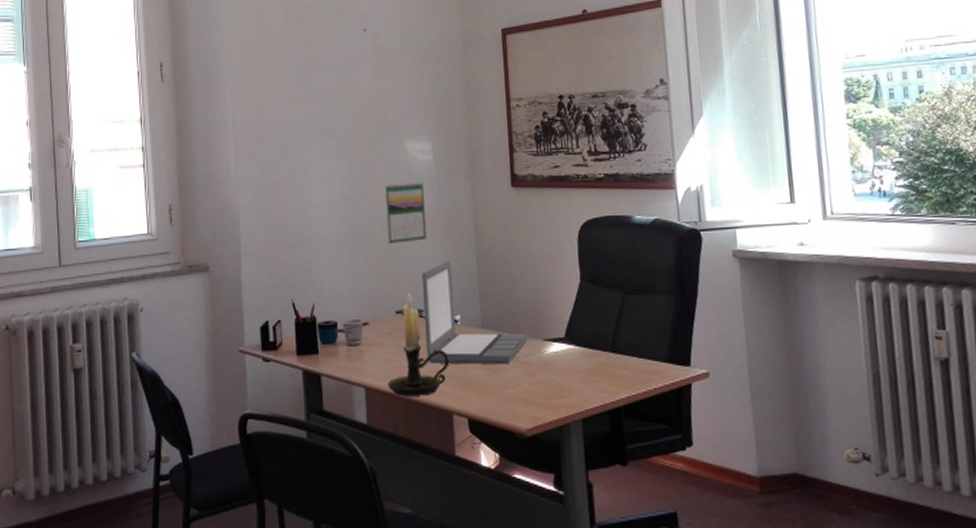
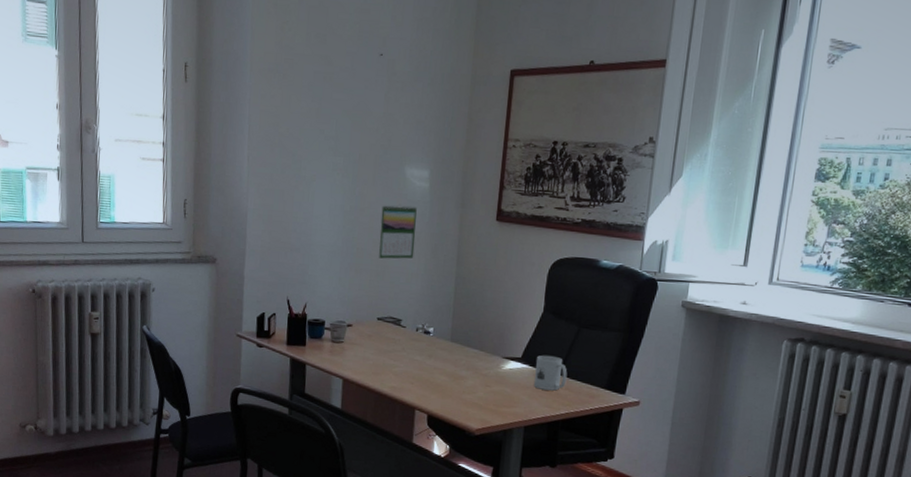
candle holder: present [387,291,450,396] -> none [362,302,419,392]
laptop: present [422,260,529,365] -> none [400,279,490,375]
mug: none [582,330,621,372] -> present [534,355,568,391]

